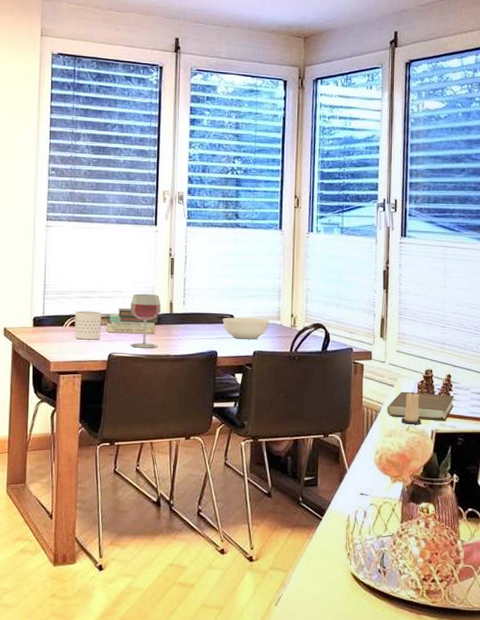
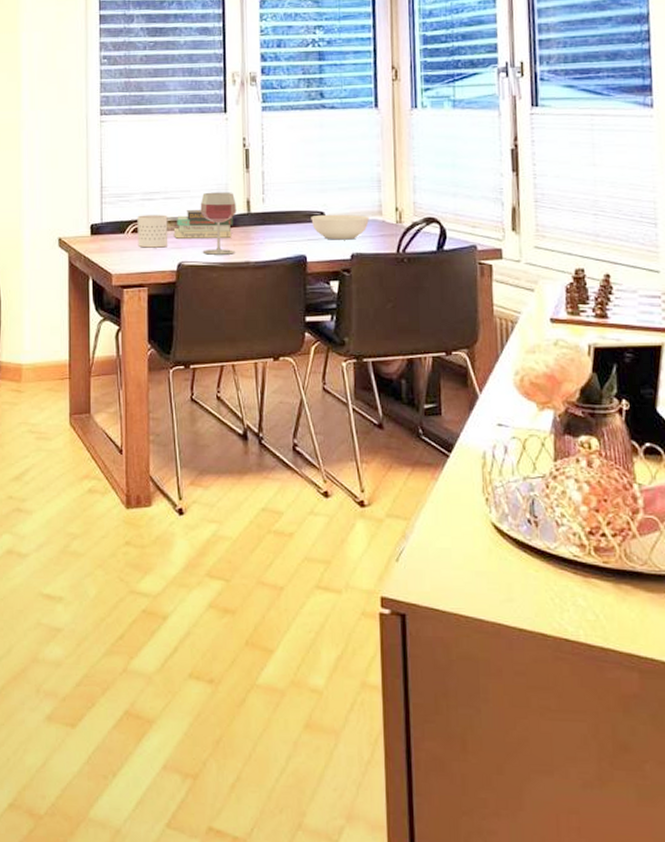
book: present [387,391,454,420] -> none [526,296,617,332]
candle: present [401,391,421,425] -> none [546,296,573,339]

